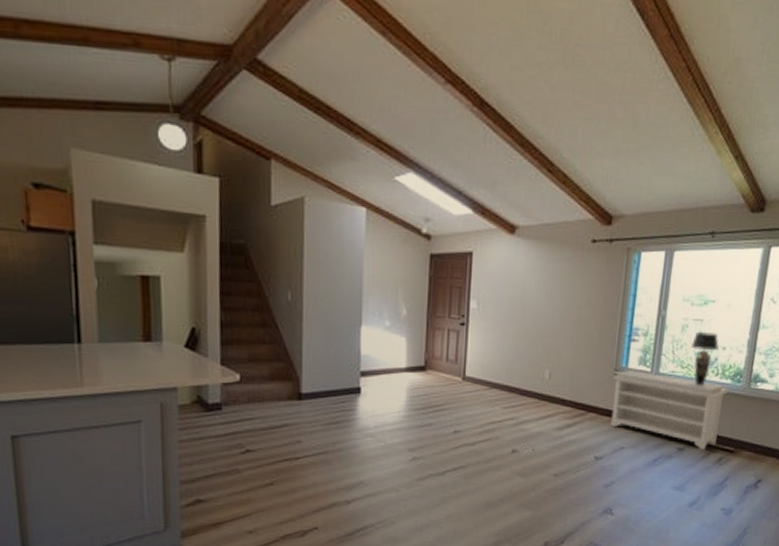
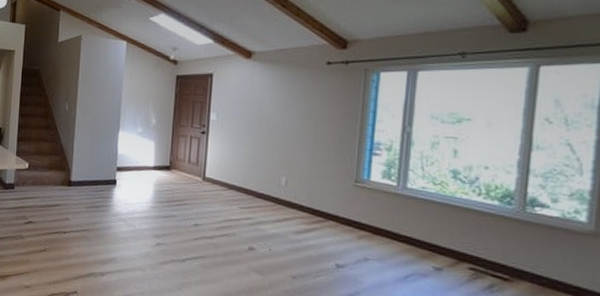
bench: present [611,371,729,450] -> none [353,183,496,273]
table lamp: present [691,331,719,386] -> none [445,149,479,205]

